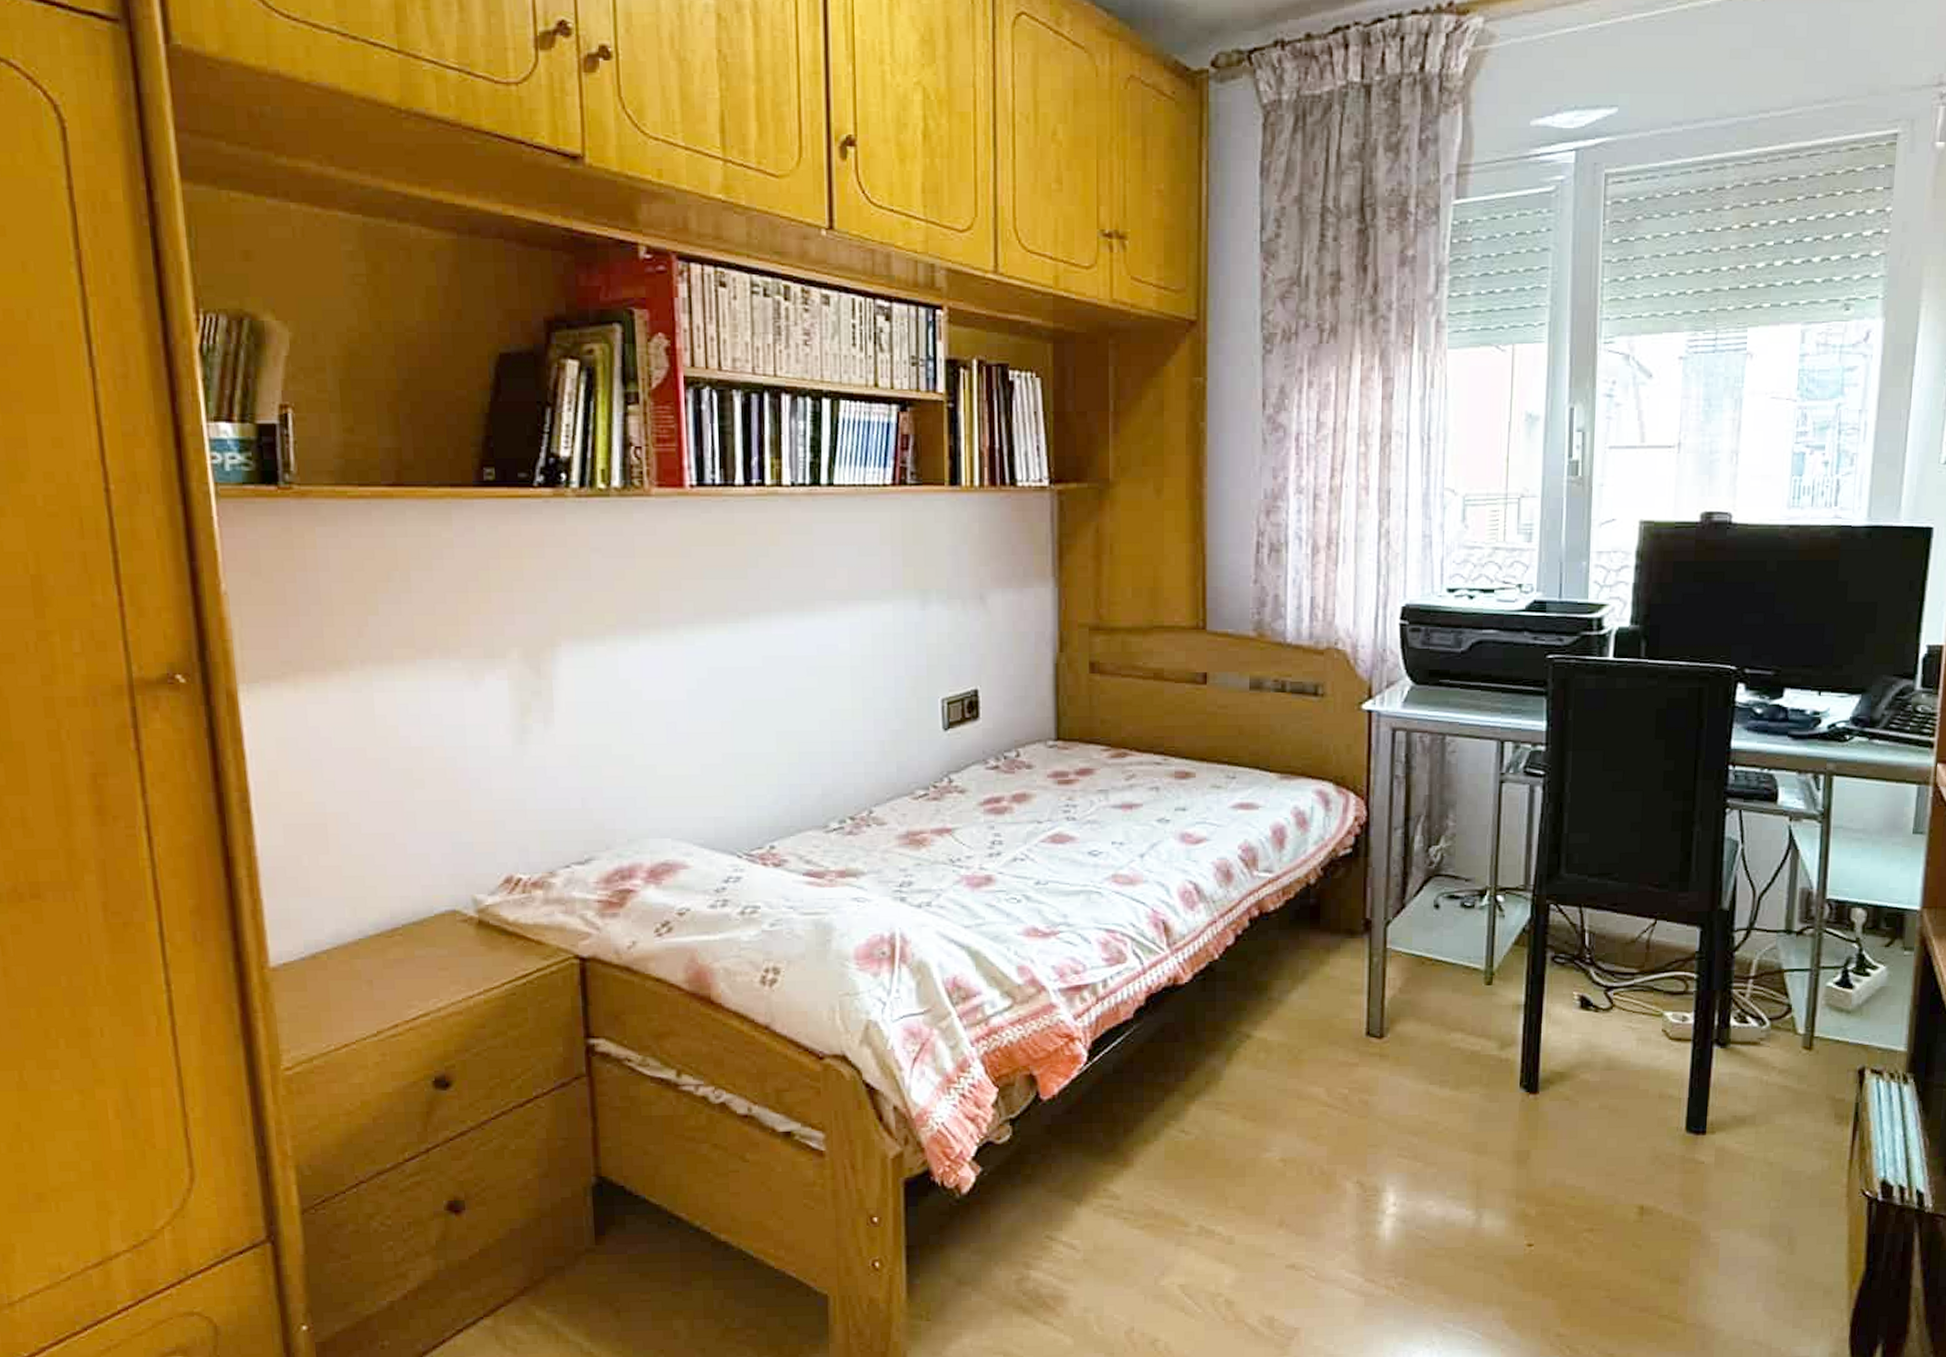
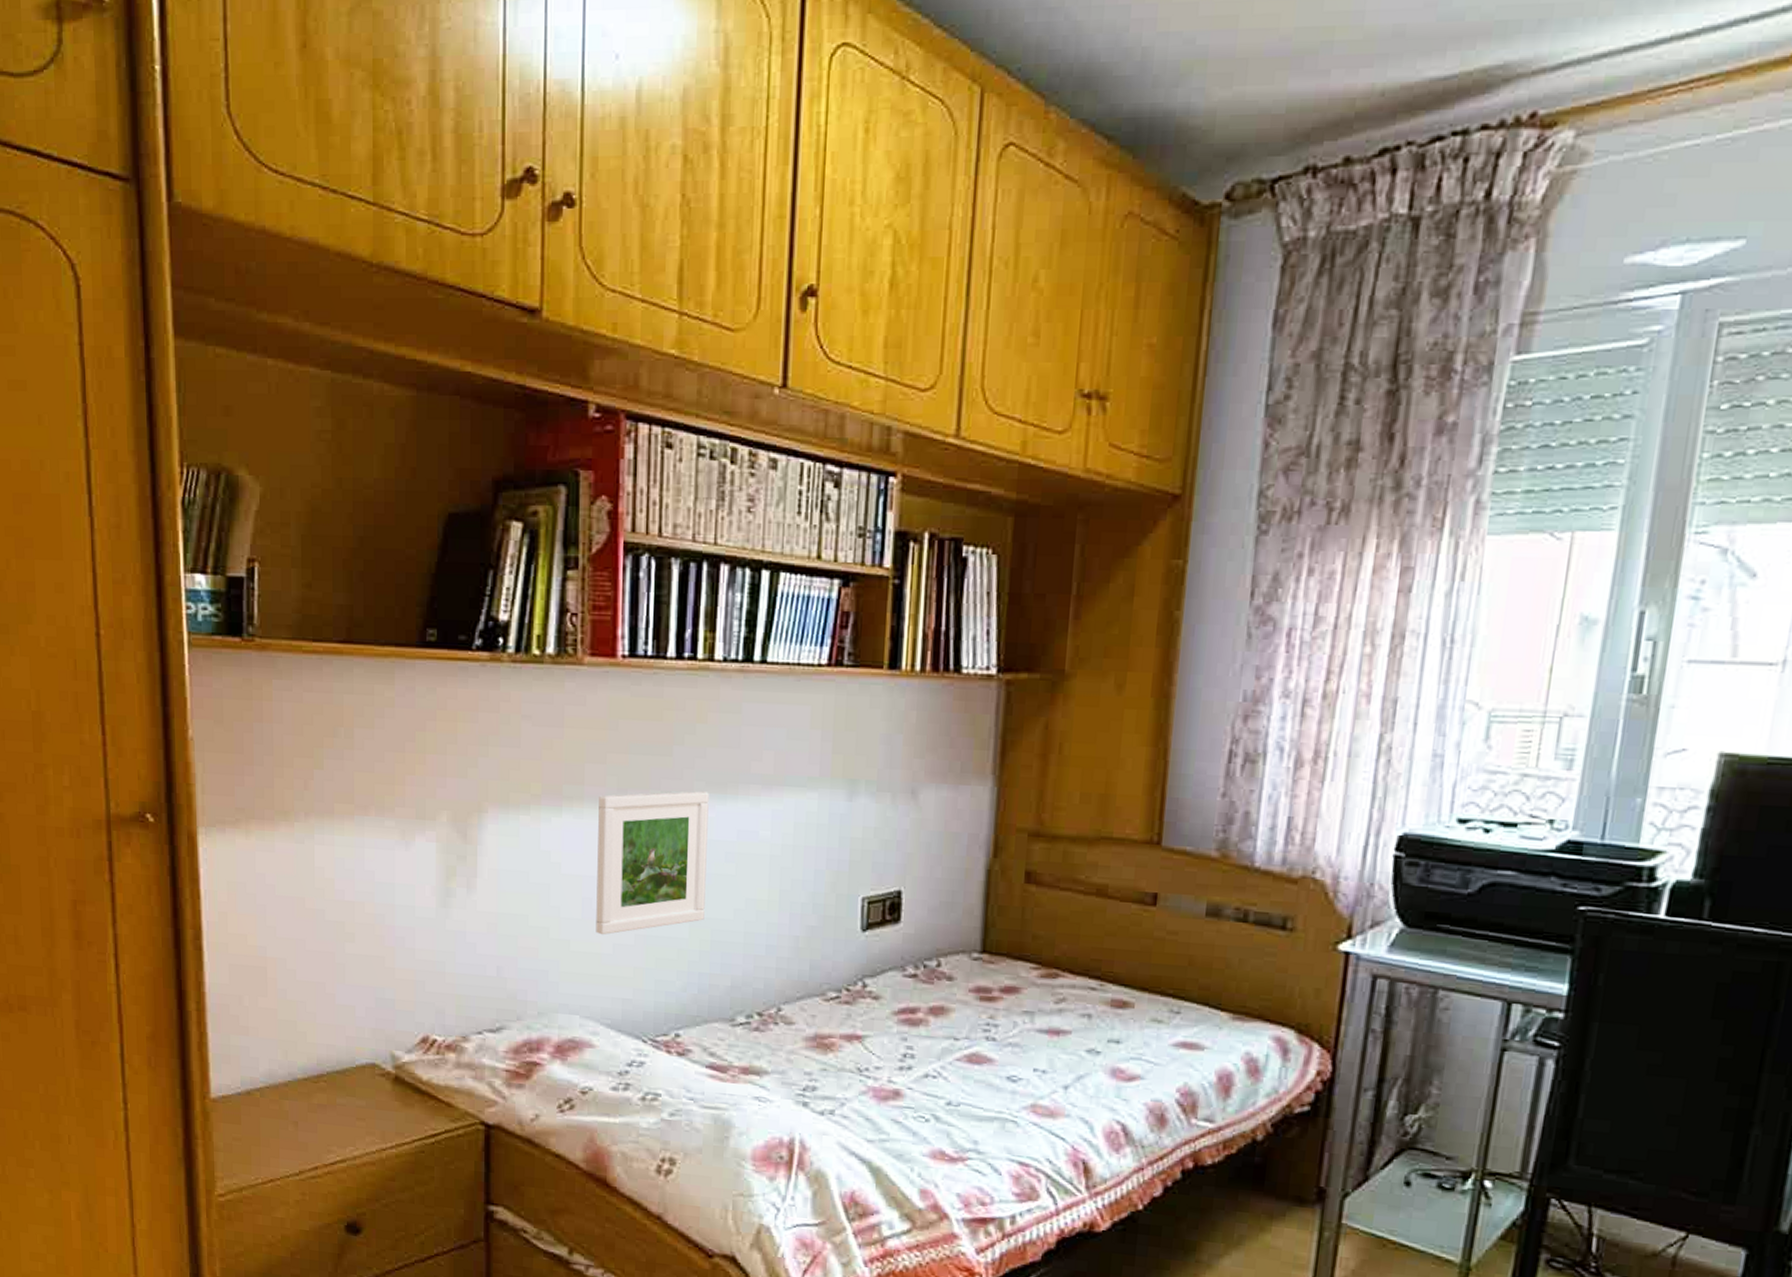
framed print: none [676,611,791,757] -> present [596,791,709,935]

